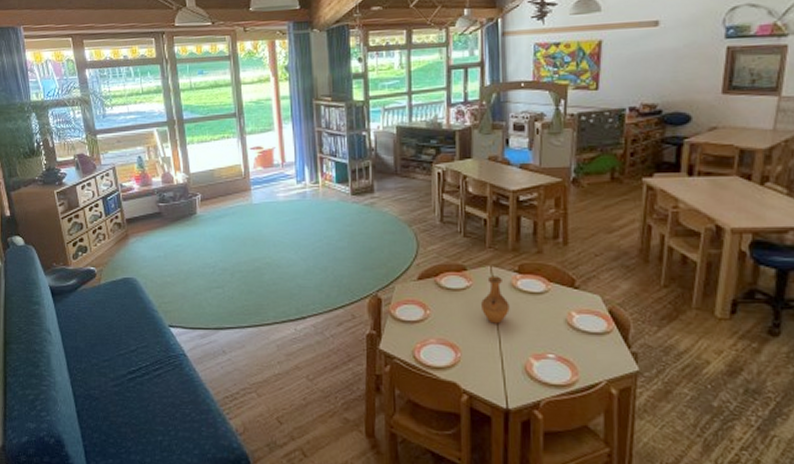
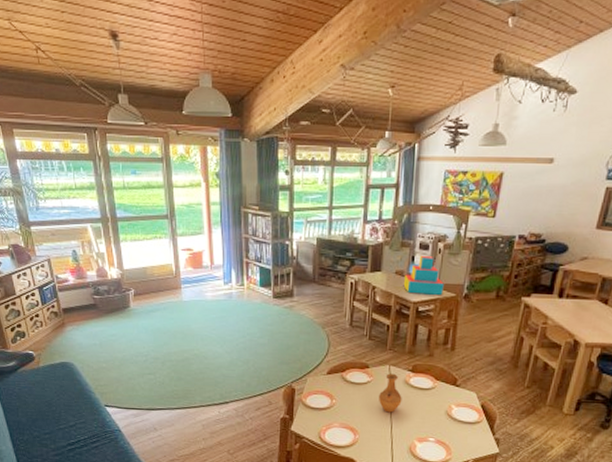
toy blocks: none [498,137,547,181] -> present [403,255,444,295]

